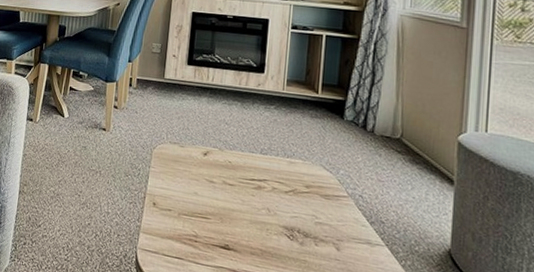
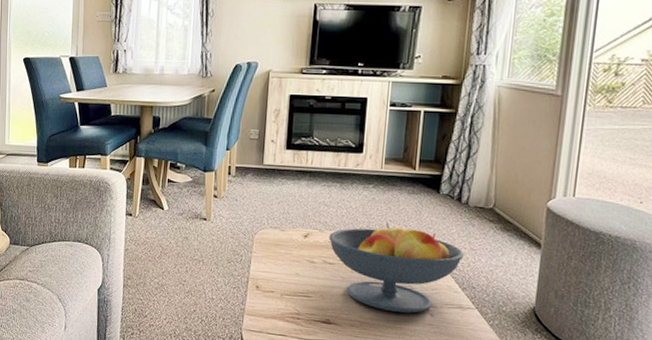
fruit bowl: none [229,145,372,246] -> present [329,222,465,313]

